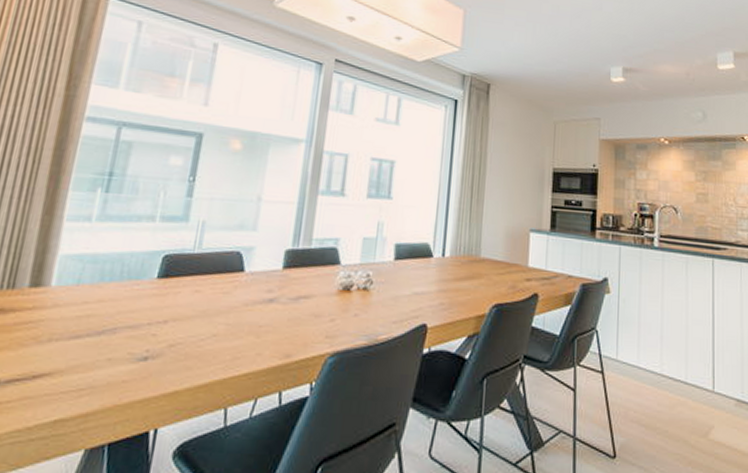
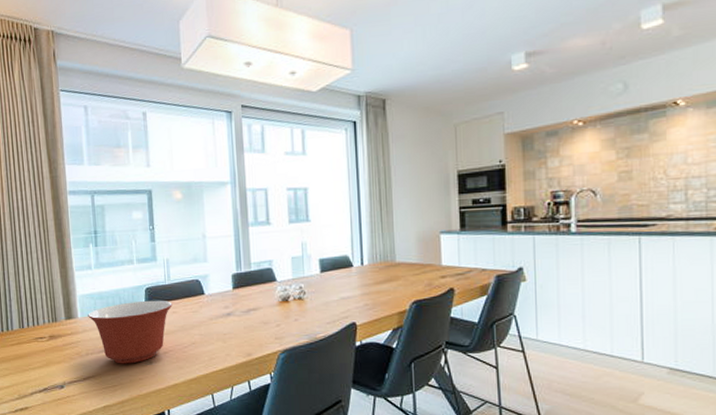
mixing bowl: none [67,271,197,359] -> present [88,300,173,364]

